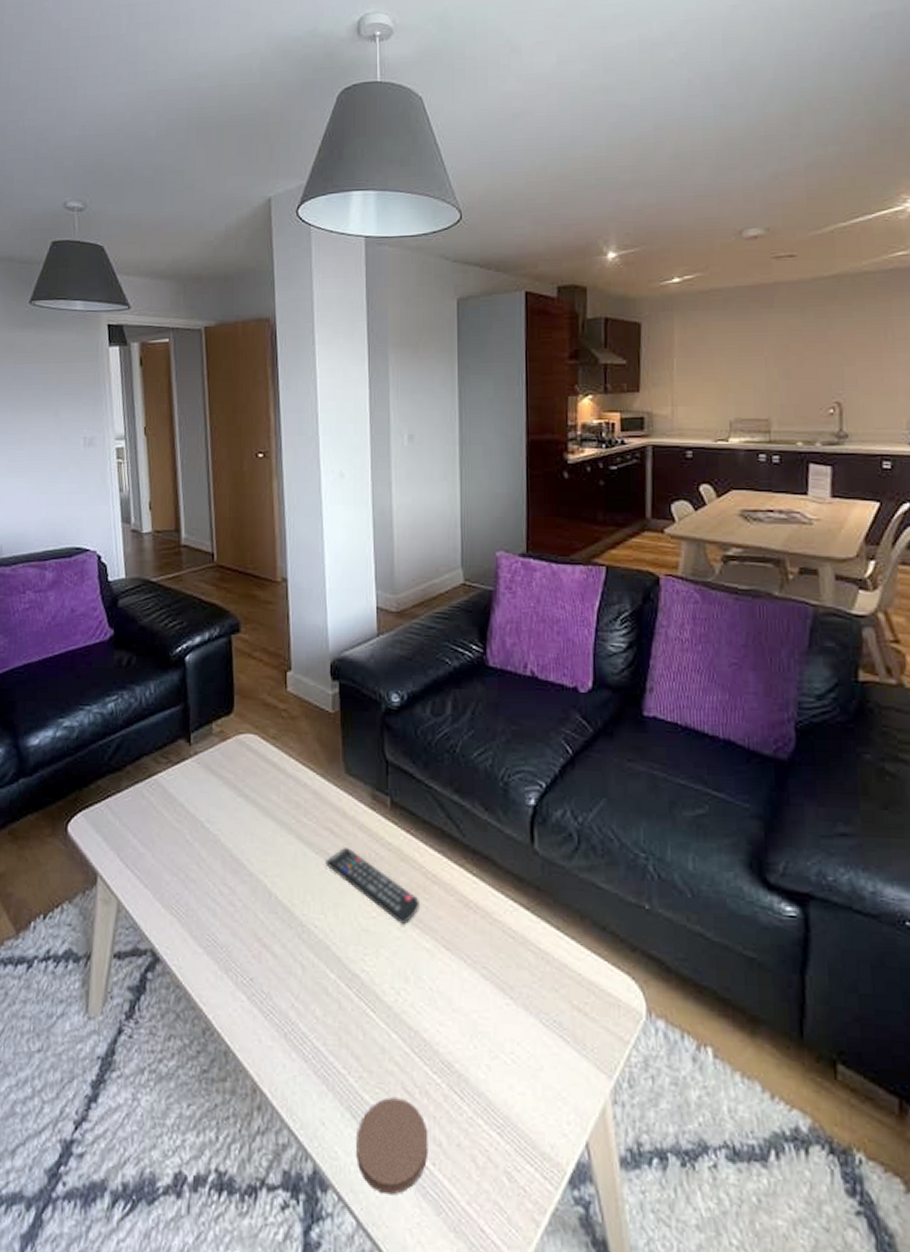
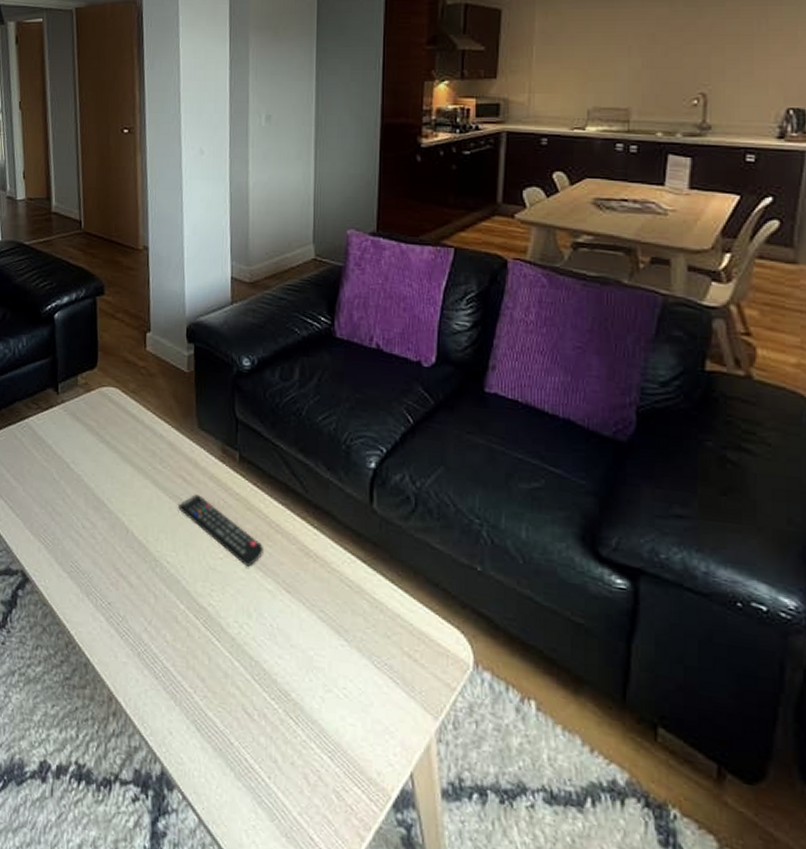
coaster: present [356,1097,429,1195] -> none [200,716,265,800]

